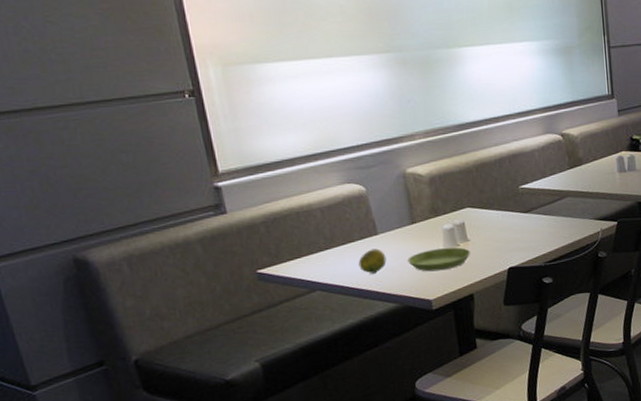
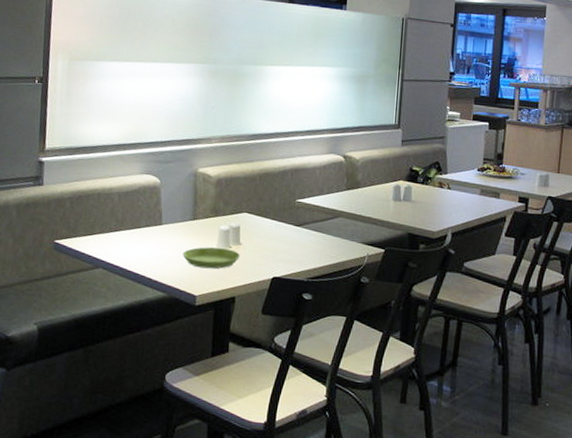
fruit: present [358,248,387,274] -> none [139,237,165,261]

